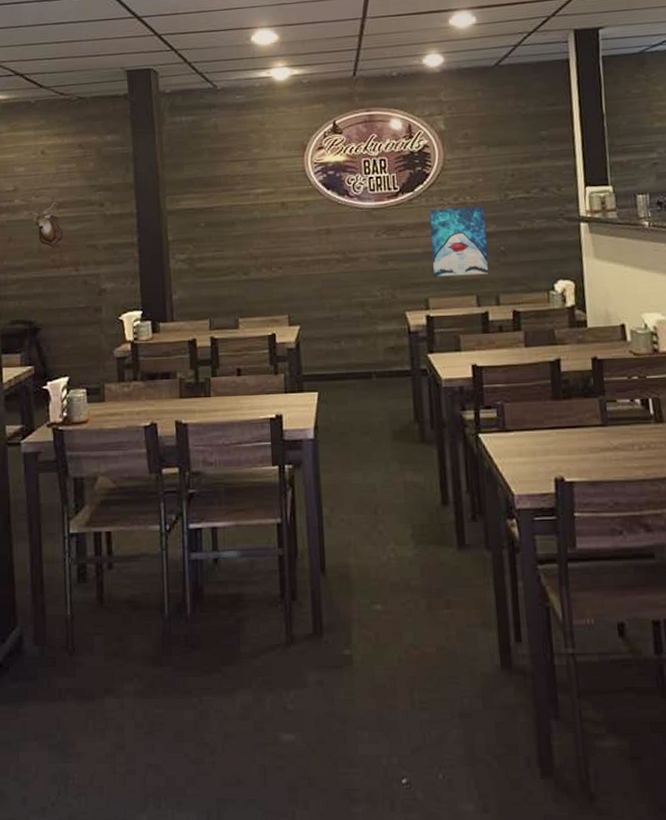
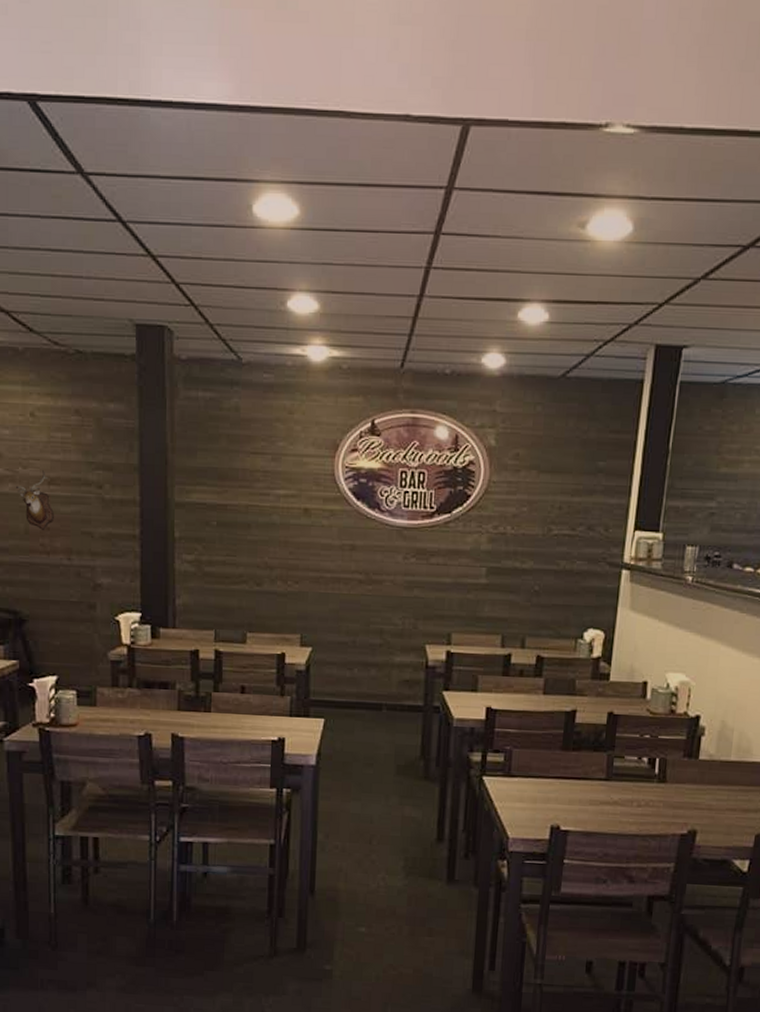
wall art: present [429,206,488,277] -> none [459,537,524,614]

